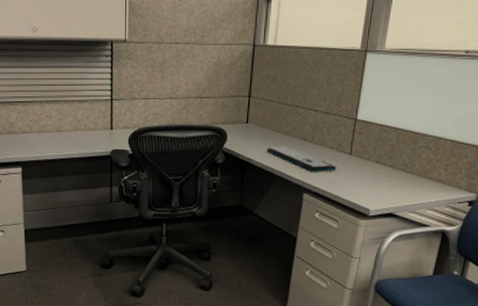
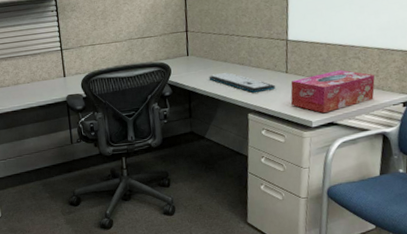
tissue box: none [350,158,443,203] -> present [290,70,375,114]

